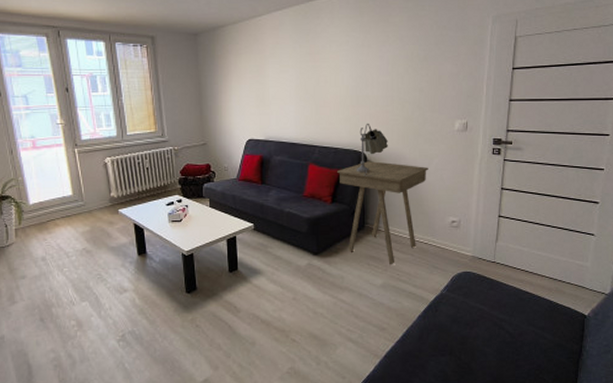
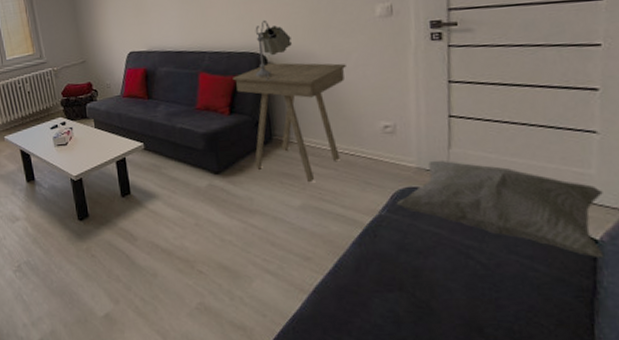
decorative pillow: none [454,250,593,329] -> present [396,160,603,259]

